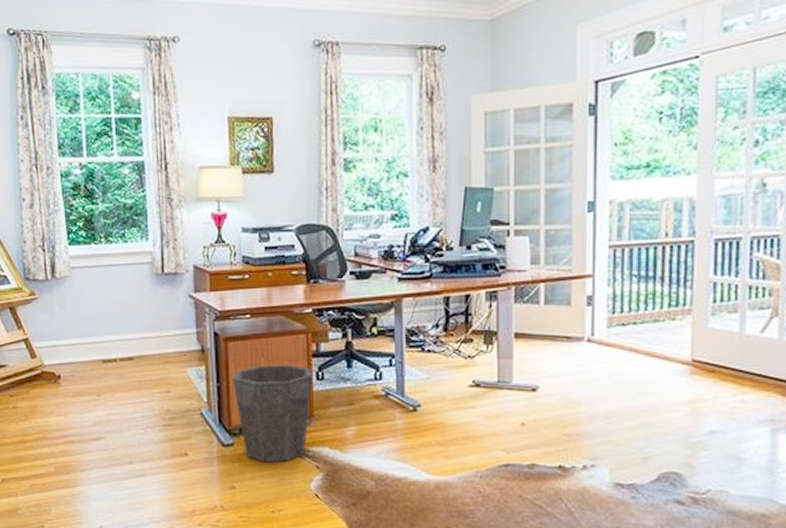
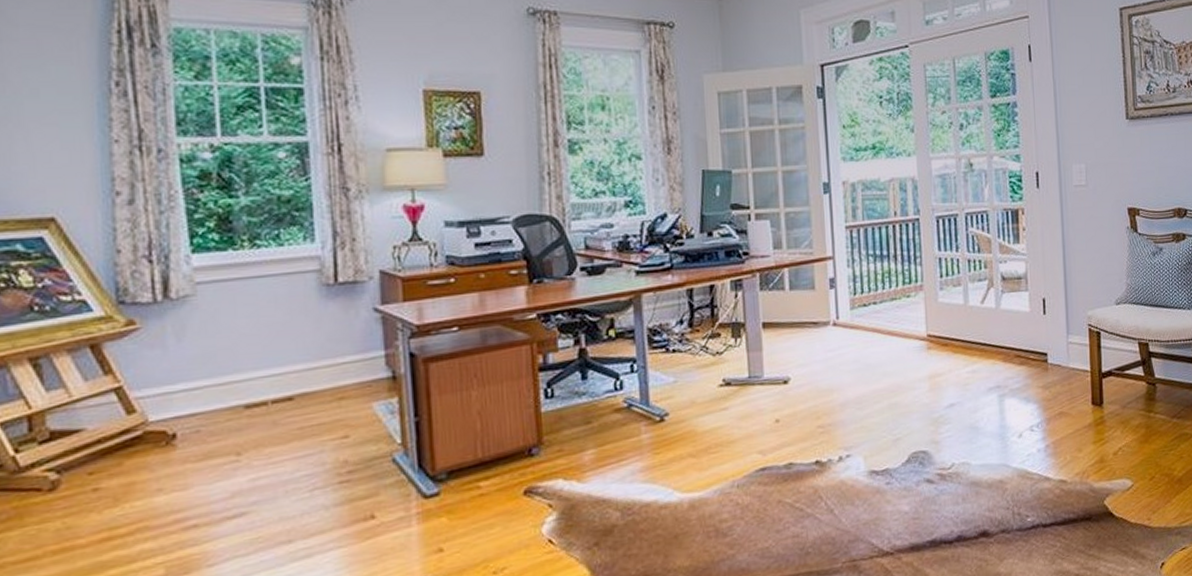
waste bin: present [233,364,313,462] -> none [436,383,541,510]

